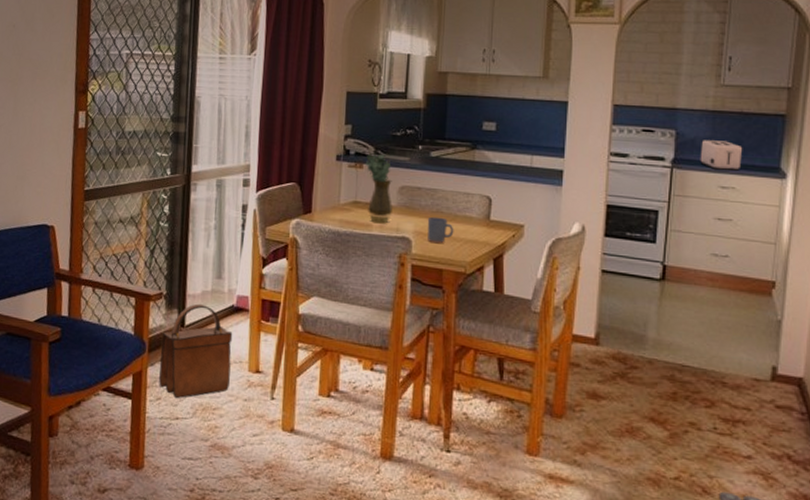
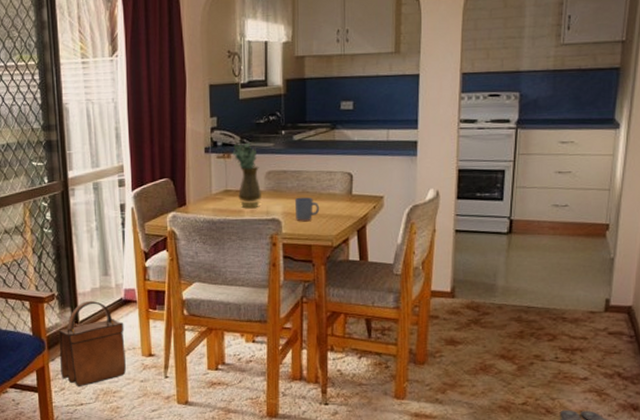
toaster: present [700,140,743,172] -> none [542,98,581,127]

